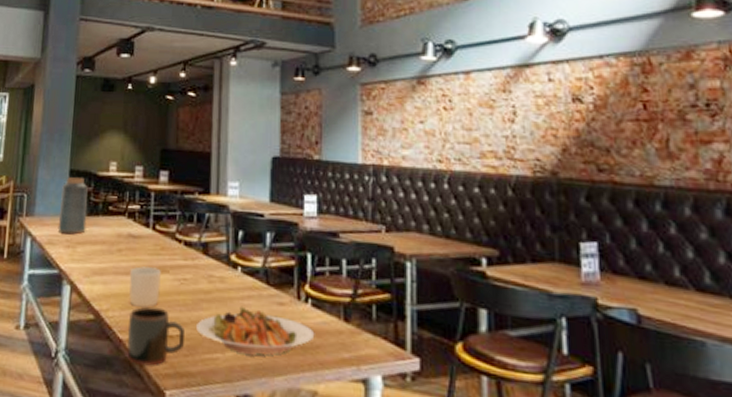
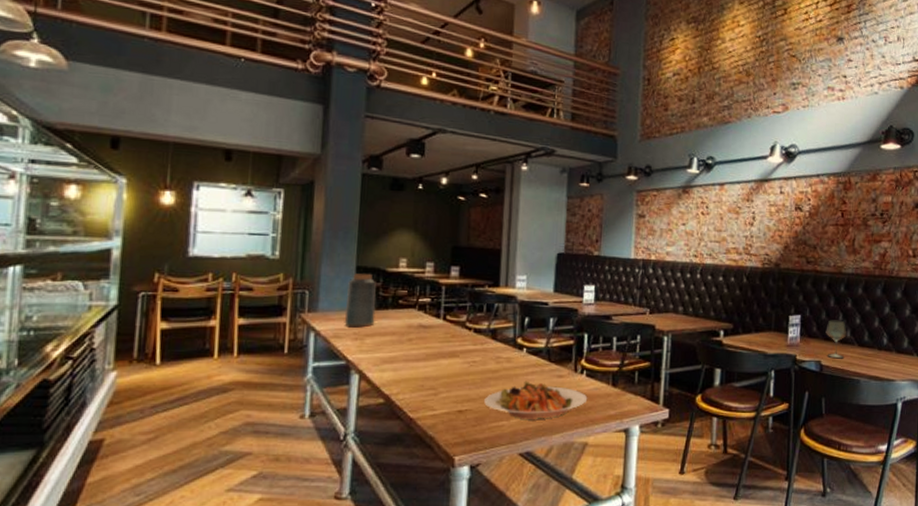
mug: present [127,306,186,366] -> none [417,387,474,439]
mug: present [129,265,161,308] -> none [419,352,451,389]
wine glass: none [639,250,675,309] -> present [825,320,847,359]

